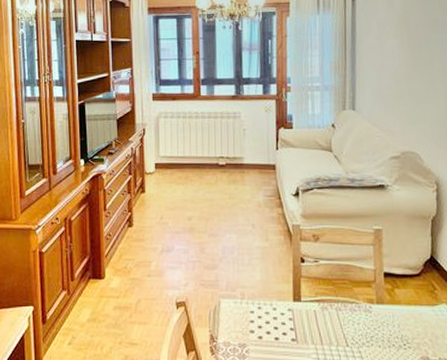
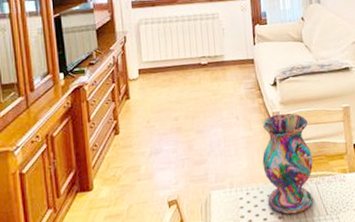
vase: none [278,227,335,338] -> present [262,113,313,214]

